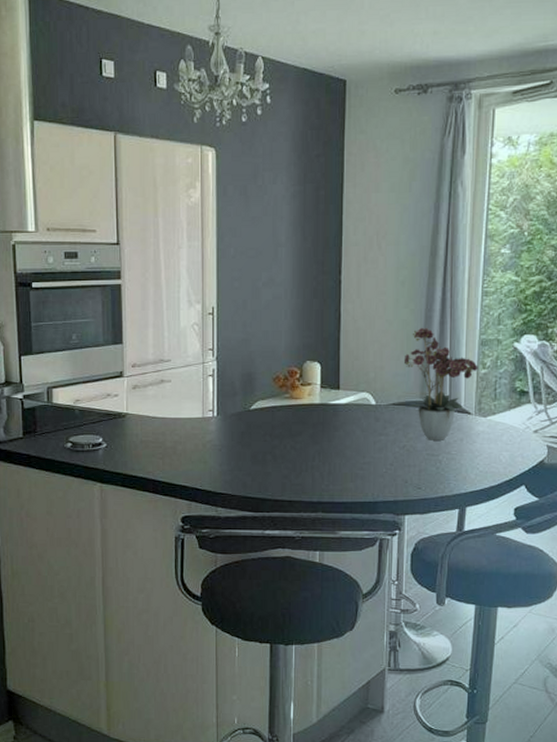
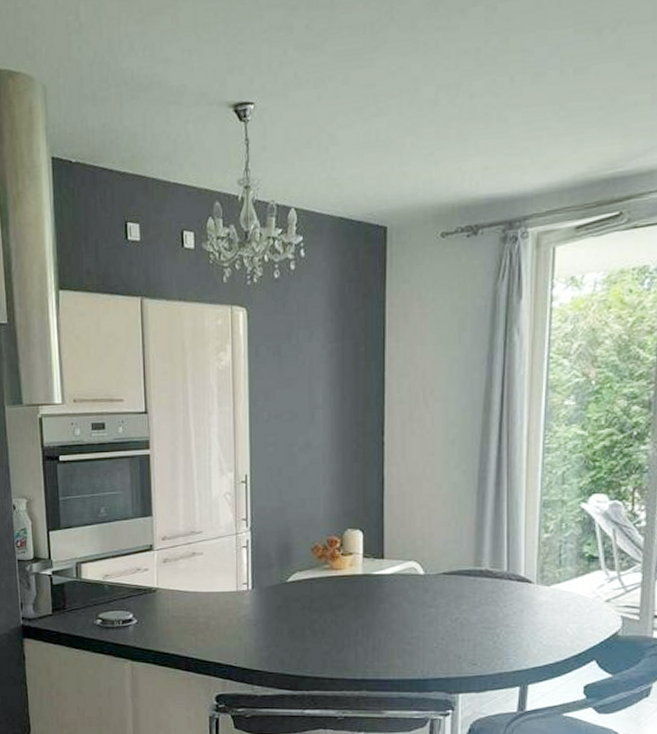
flower arrangement: present [403,327,478,440] -> none [455,489,540,612]

